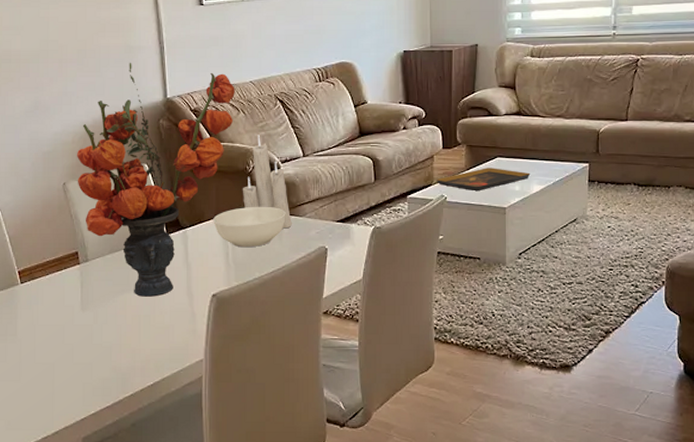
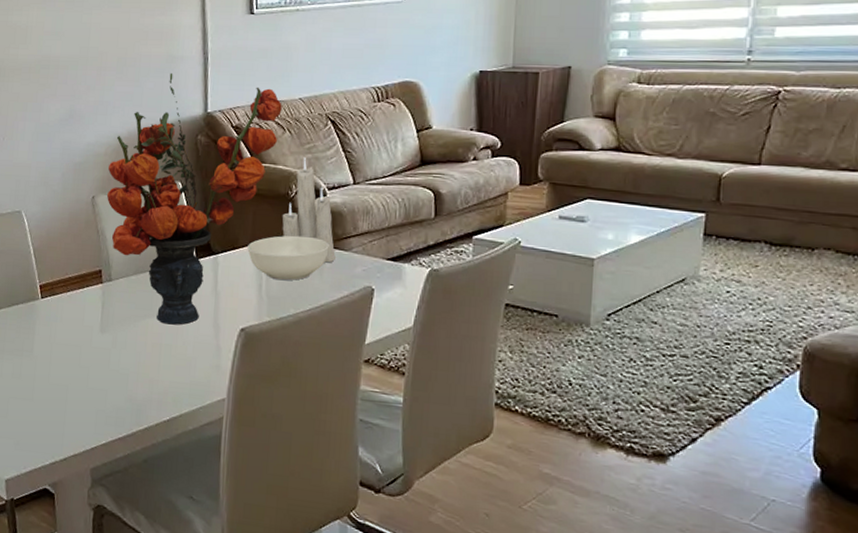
decorative tray: present [436,168,531,192] -> none [509,210,629,237]

